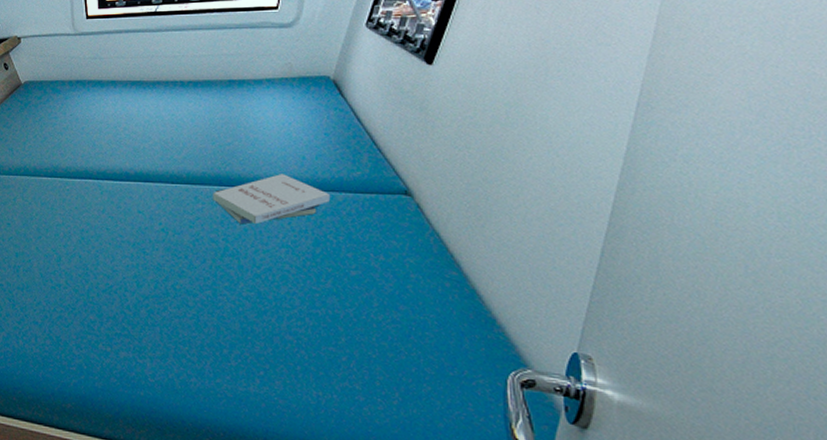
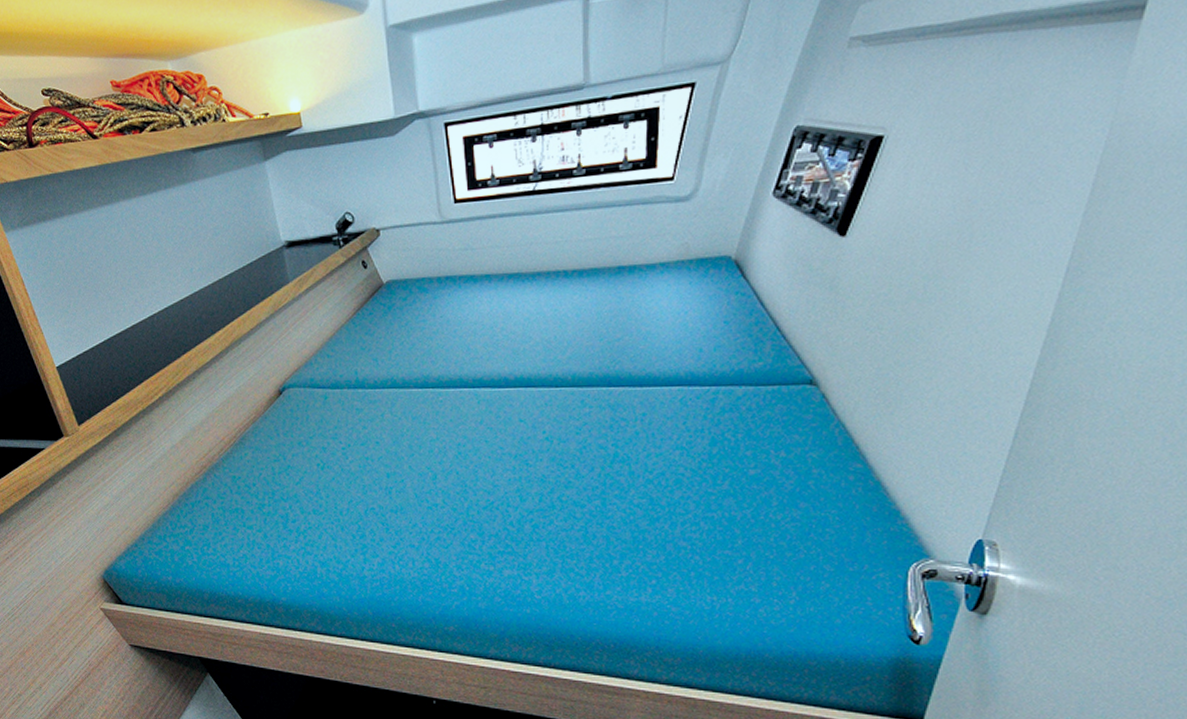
books: present [212,174,331,225] -> none [601,369,730,428]

